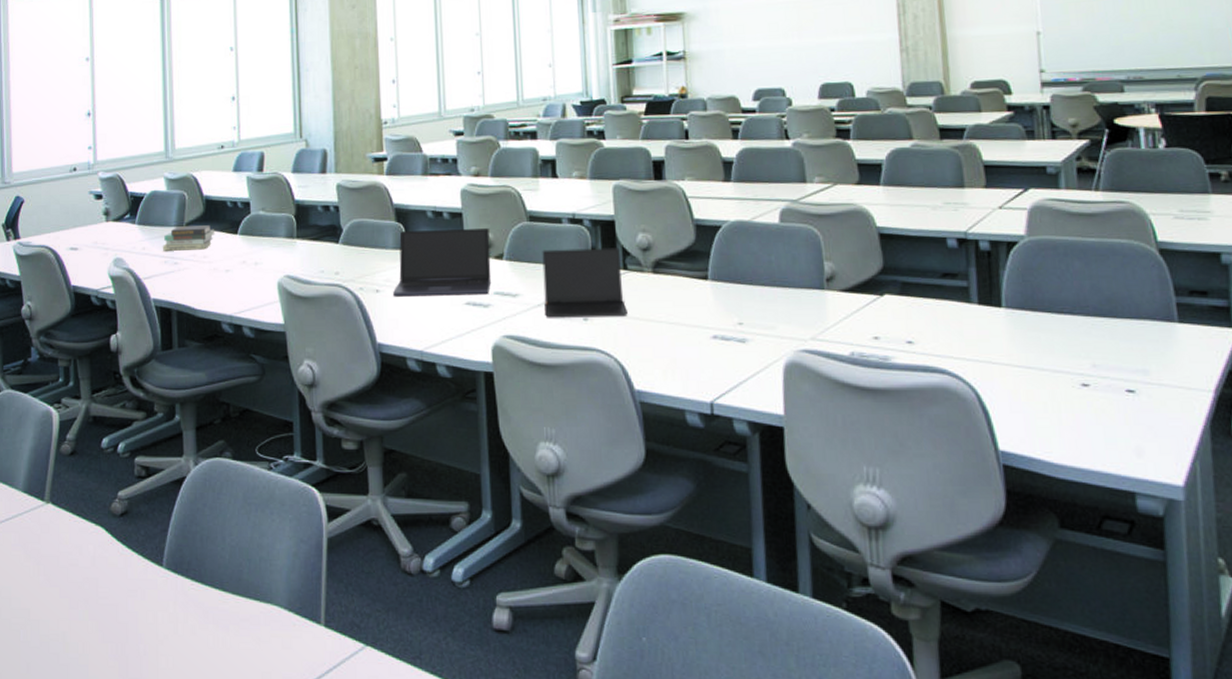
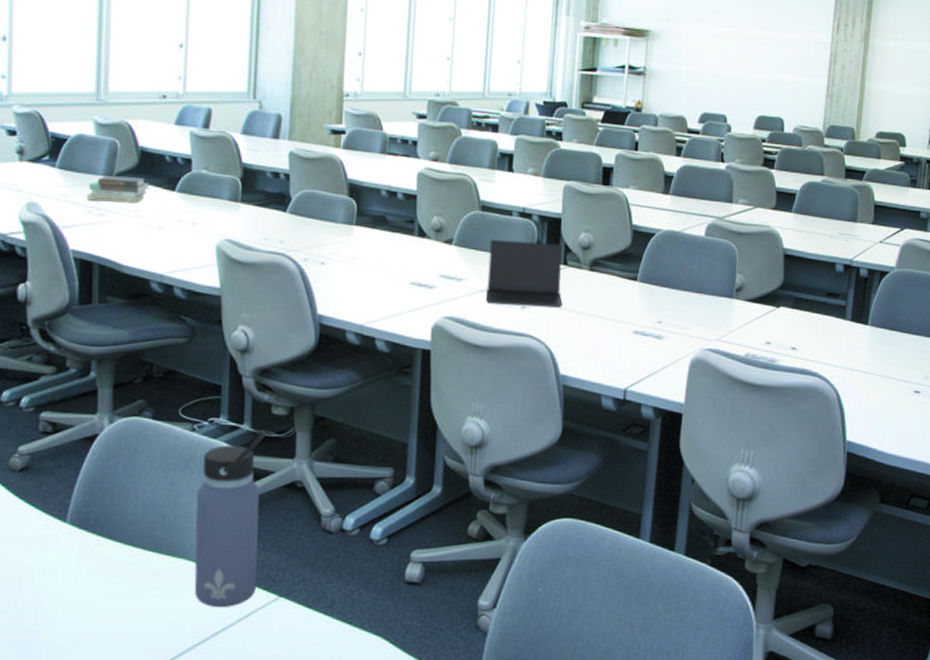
water bottle: none [278,466,342,656] -> present [194,430,266,607]
laptop: present [393,228,492,296] -> none [339,207,442,275]

